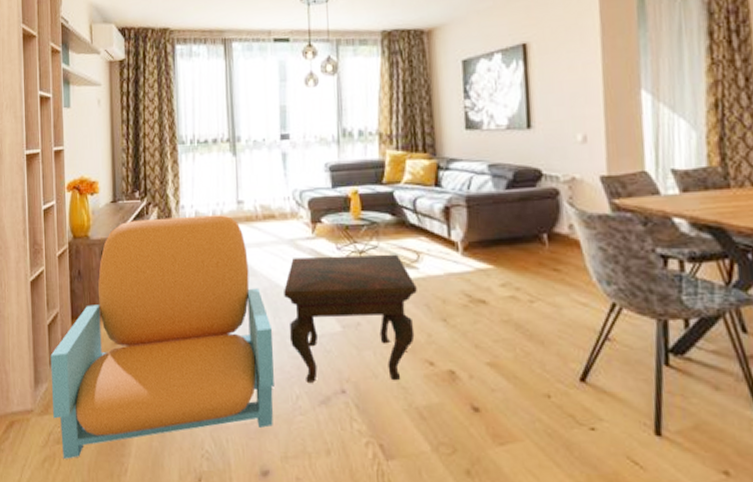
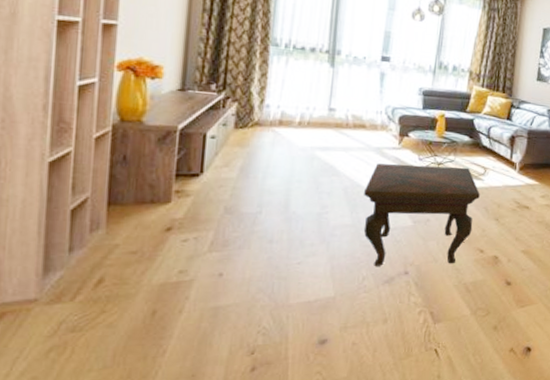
armchair: present [50,215,274,459] -> none [68,111,349,347]

